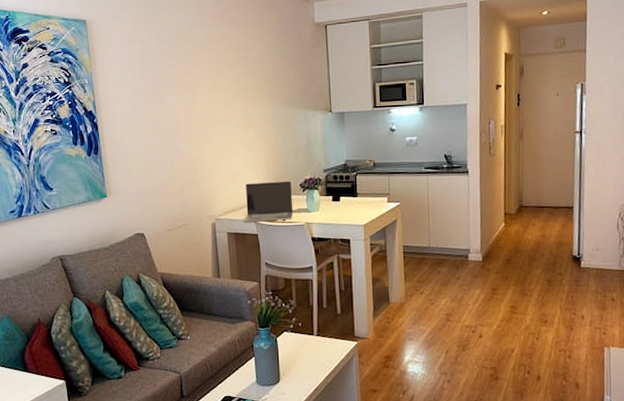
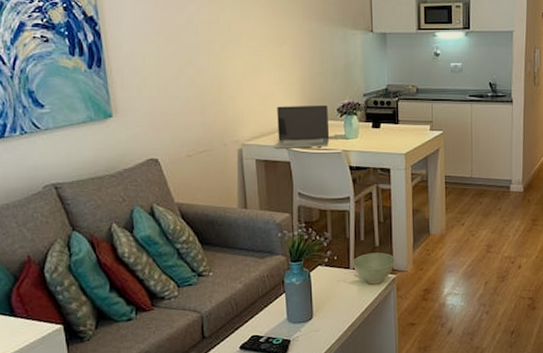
bowl: none [315,320,357,351] -> present [352,252,396,284]

